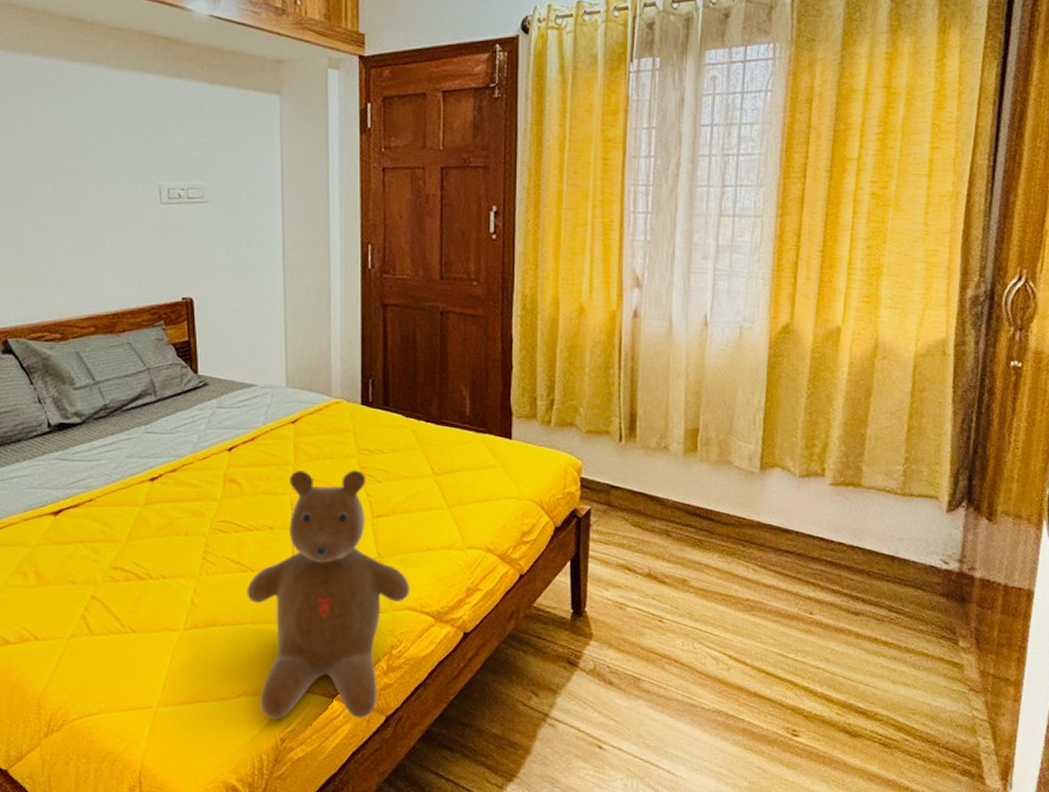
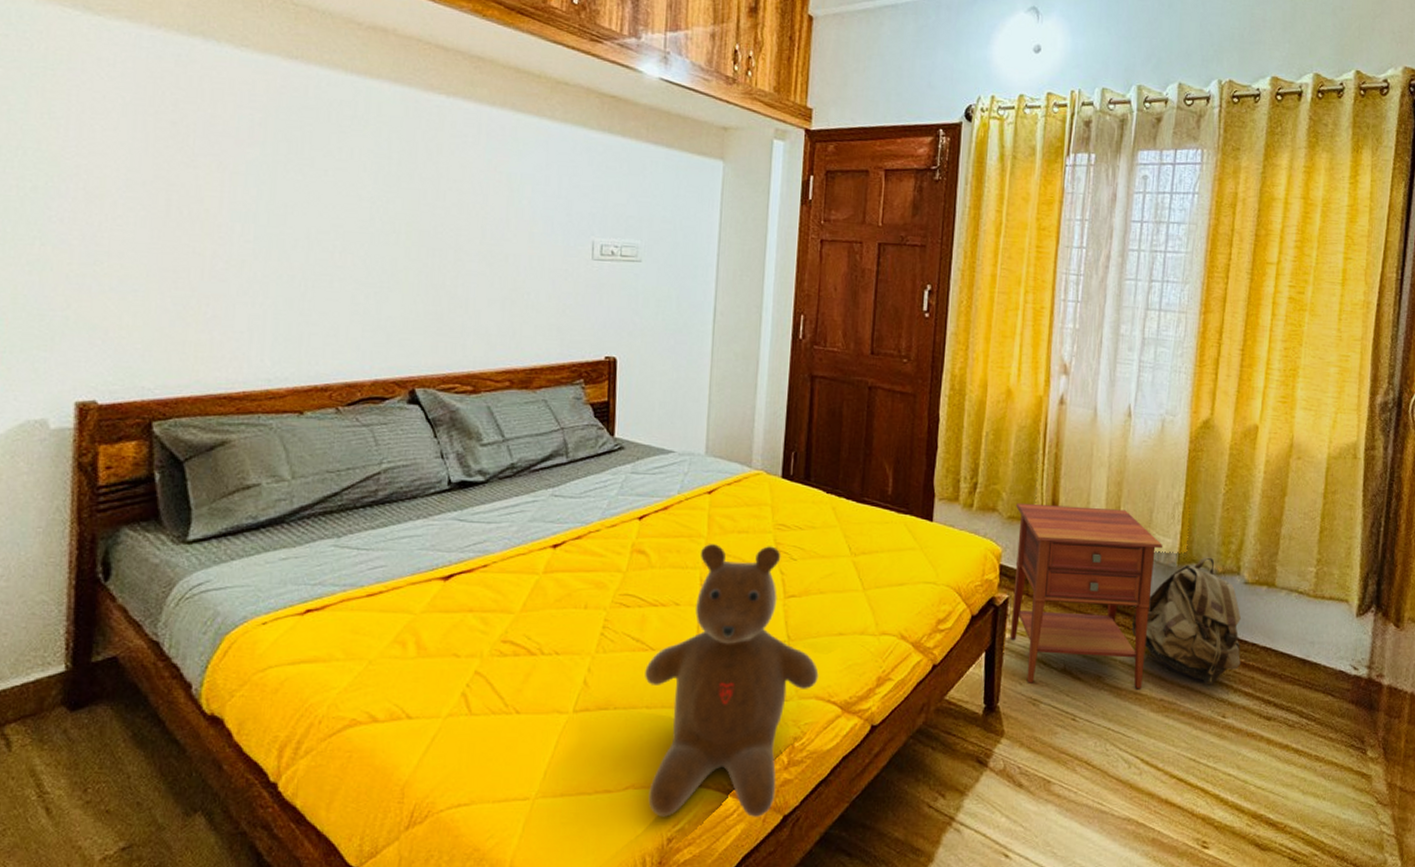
nightstand: none [594,417,745,591] -> present [1010,502,1163,689]
backpack: none [715,461,827,584] -> present [1131,557,1241,685]

